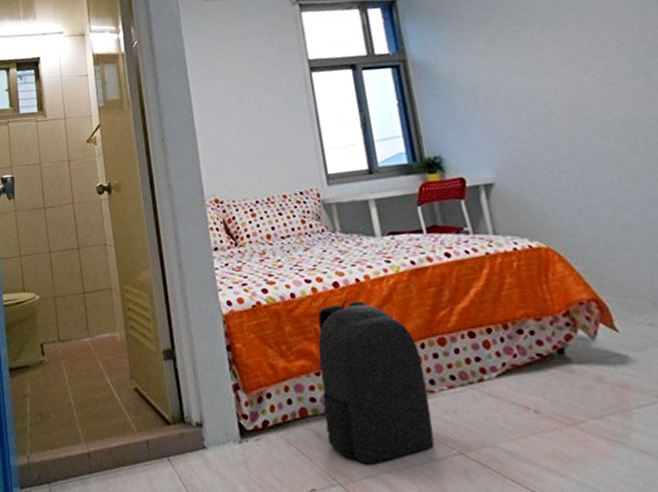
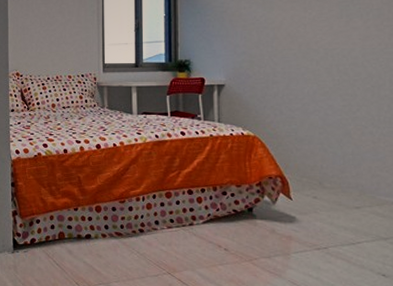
backpack: present [318,298,435,465] -> none [76,157,152,276]

